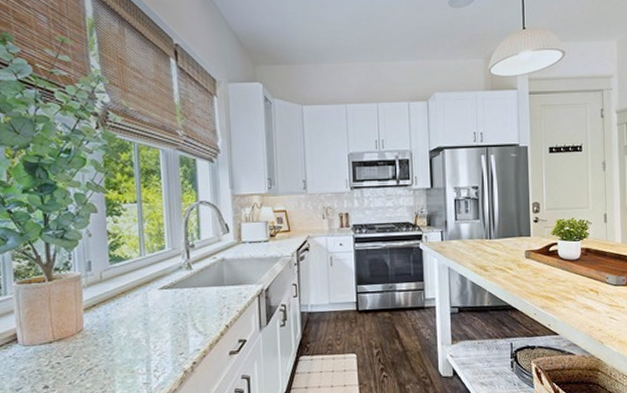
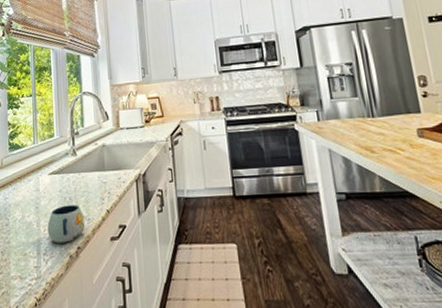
mug: none [158,320,202,360] -> present [47,205,85,243]

